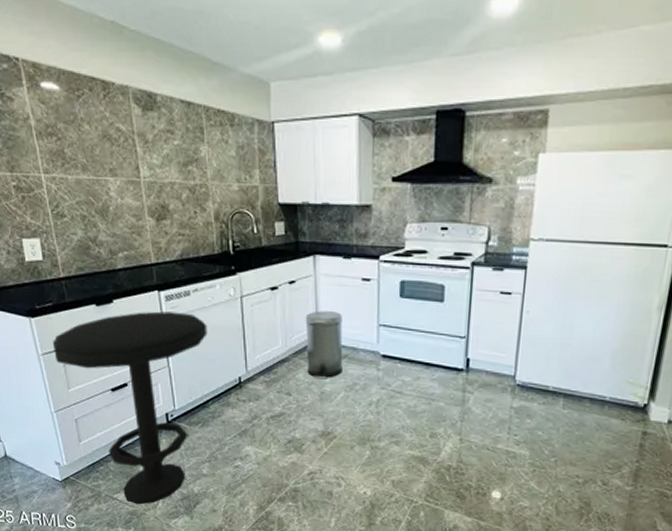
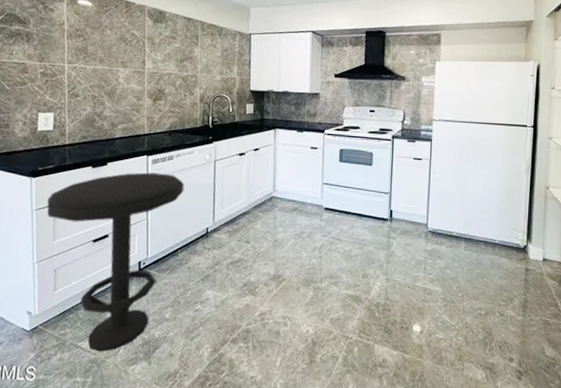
pedal bin: present [305,311,343,380] -> none [264,172,295,229]

